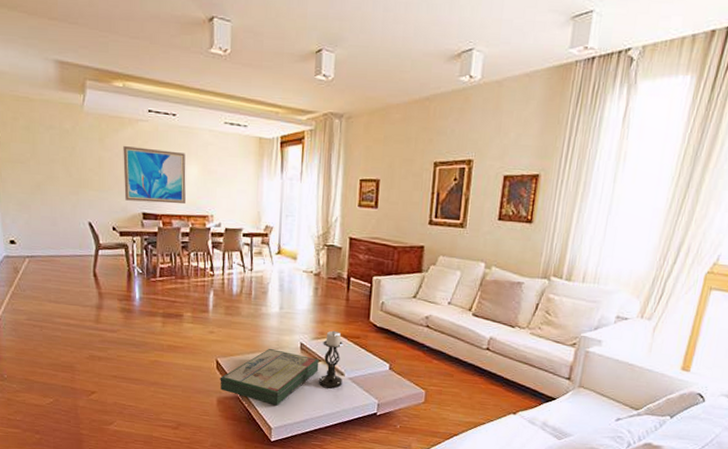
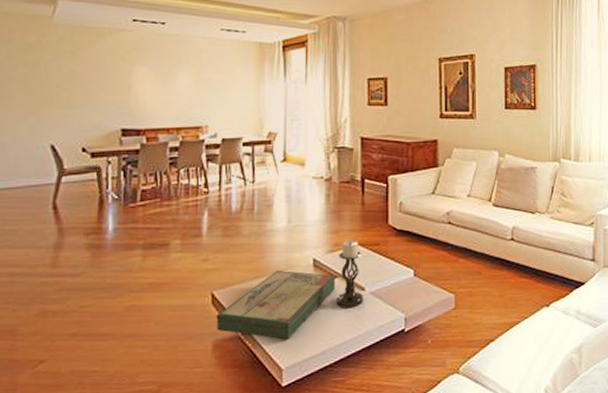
wall art: present [123,146,186,204] -> none [99,58,176,117]

